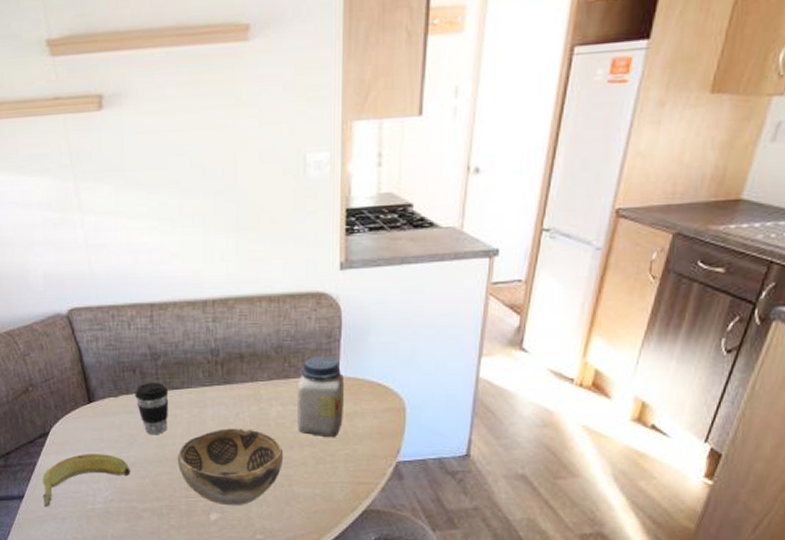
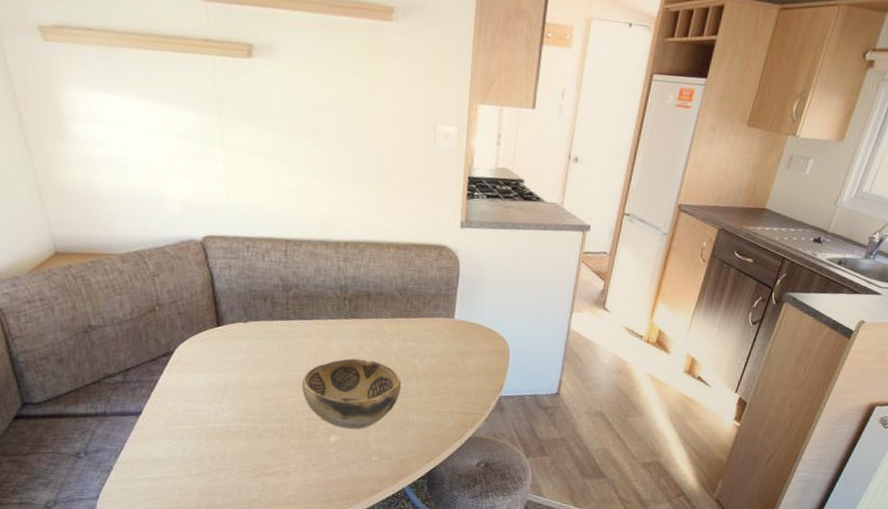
banana: present [42,453,130,507] -> none [161,374,255,424]
coffee cup: present [135,383,169,434] -> none [264,311,298,360]
jar: present [296,356,345,438] -> none [415,300,459,373]

